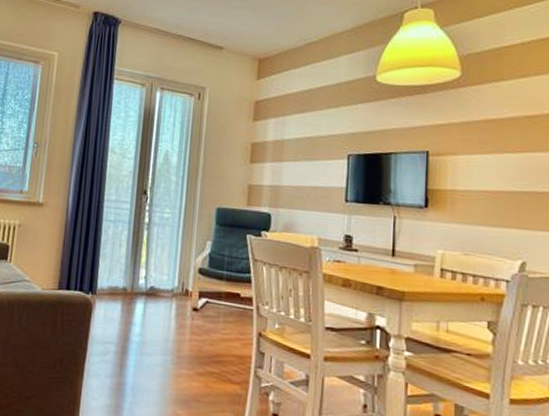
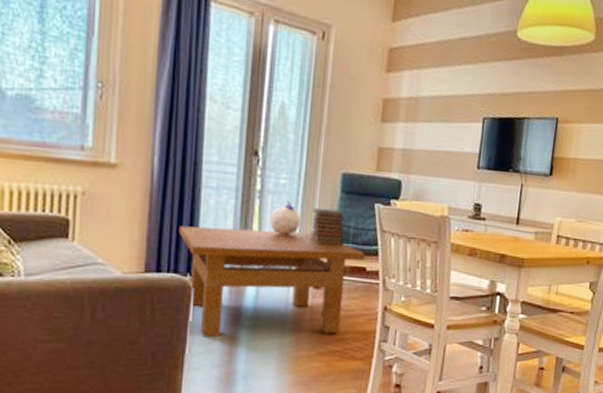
table: none [84,252,239,356] -> present [178,225,365,338]
decorative sphere: none [155,232,182,263] -> present [269,201,301,236]
book stack: none [190,237,220,272] -> present [310,207,344,246]

